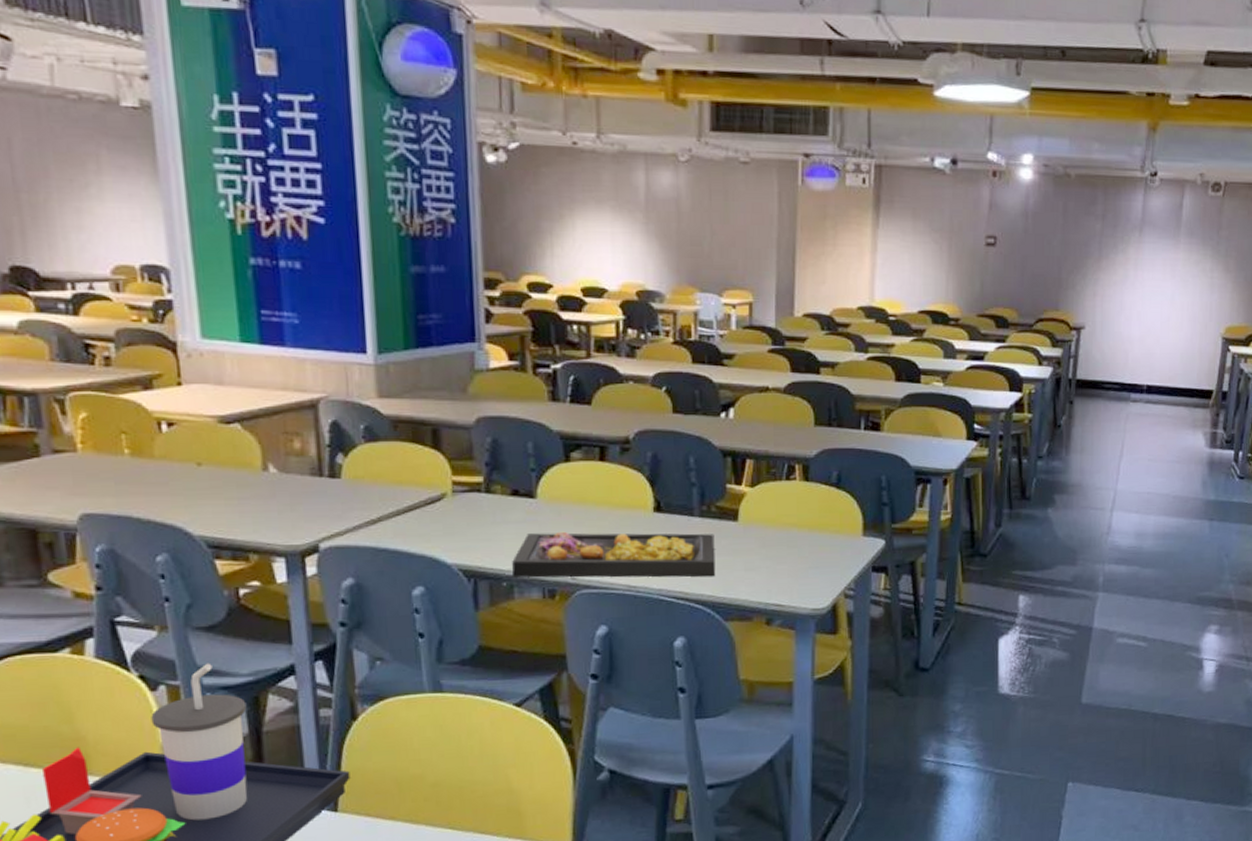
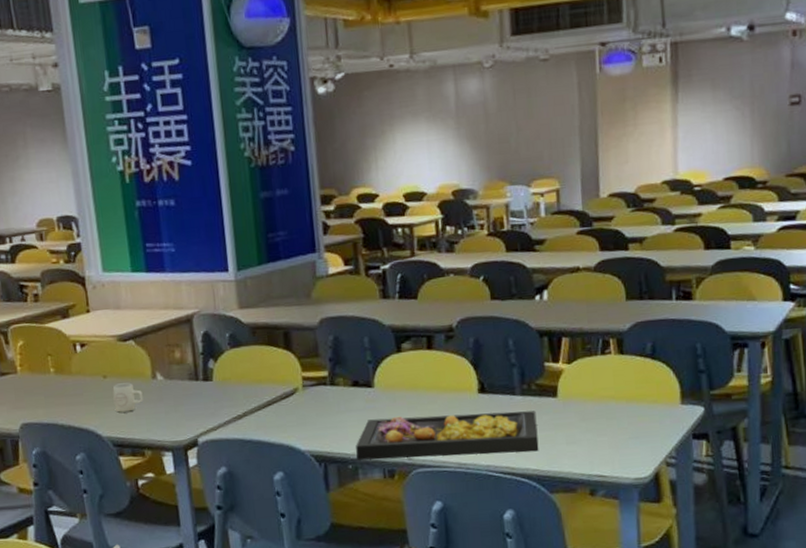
mug: none [209,473,250,508] -> present [112,382,143,413]

